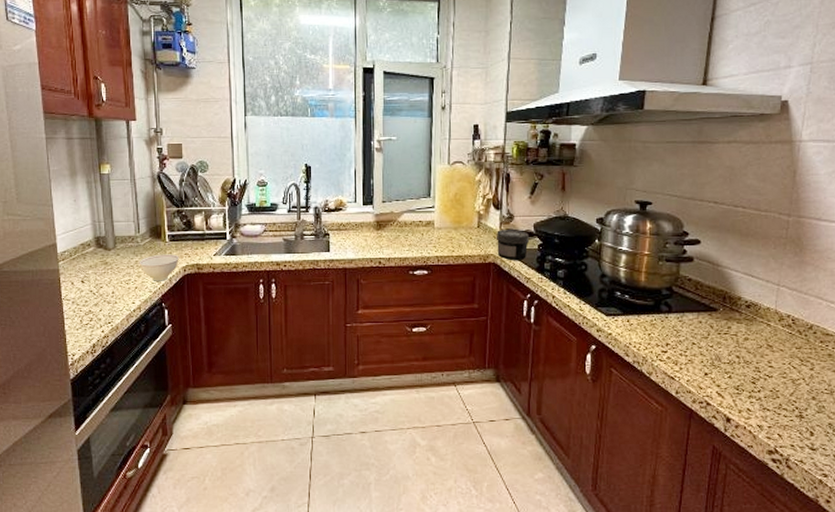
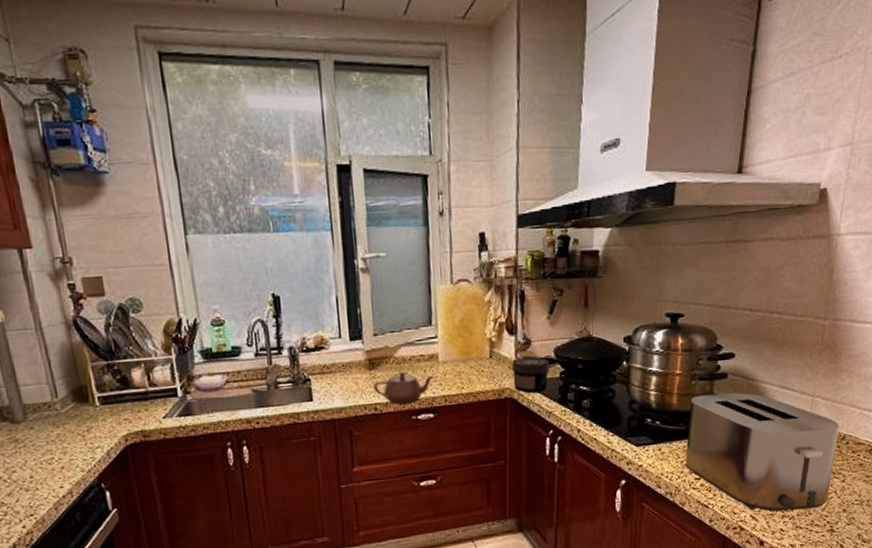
bowl: present [139,254,179,281] -> none [62,420,117,458]
teapot: none [379,232,430,261] -> present [373,370,434,406]
toaster: none [652,275,806,392] -> present [685,392,839,512]

